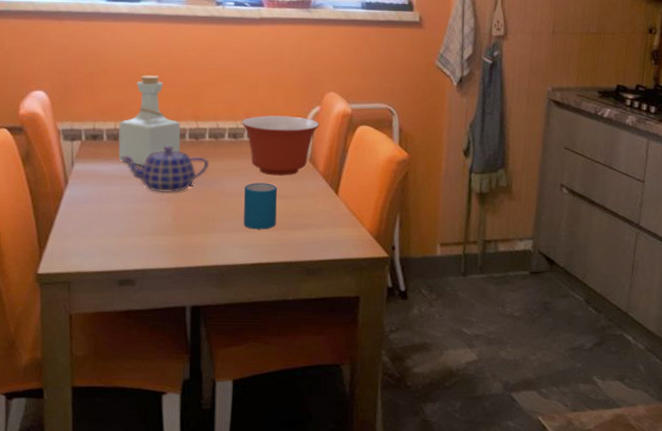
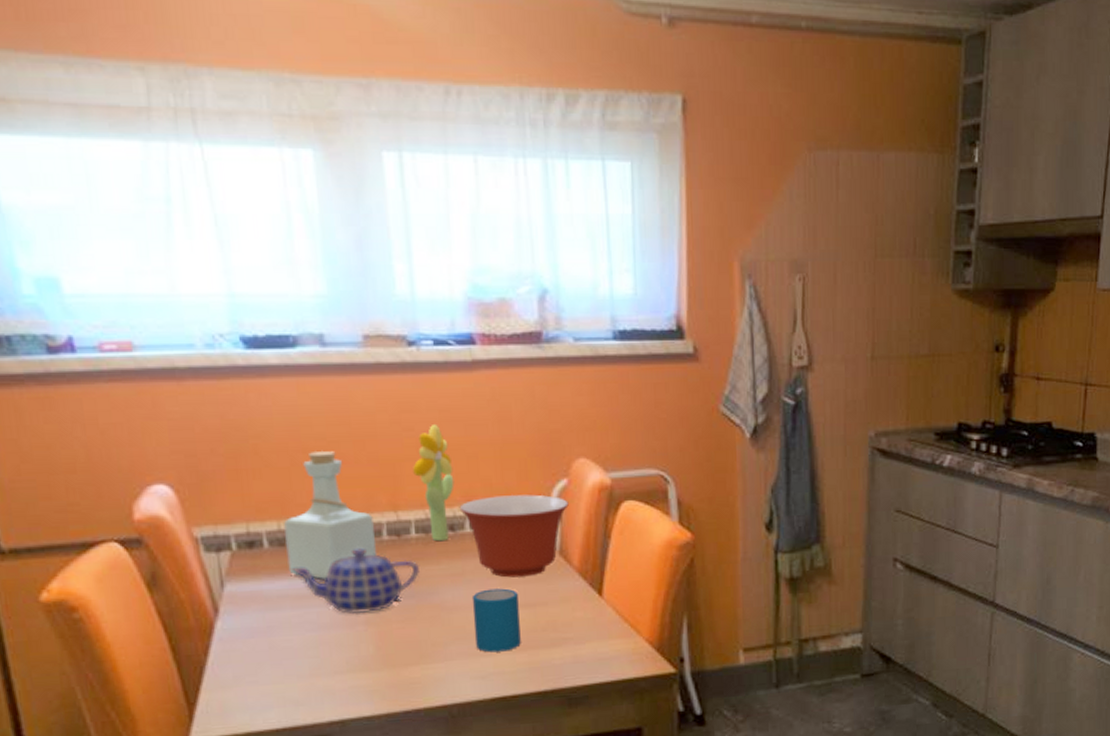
flower: none [211,62,240,145] -> present [413,425,455,542]

